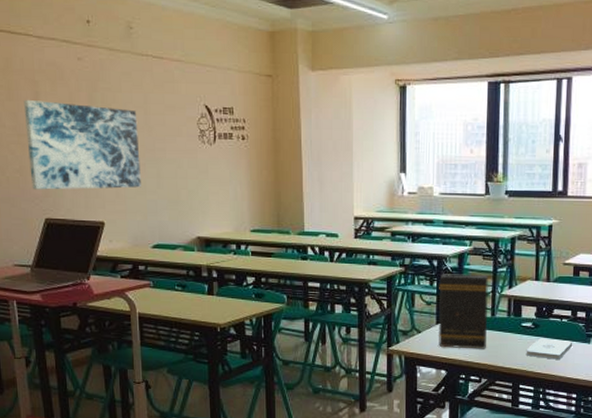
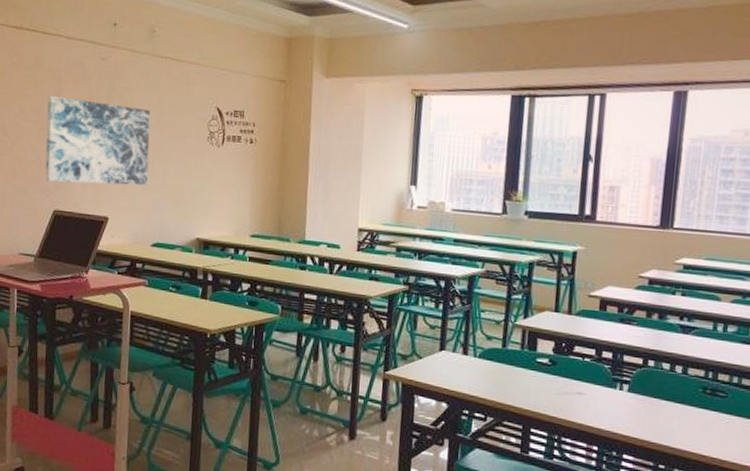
book: present [438,274,489,349] -> none [440,296,501,384]
notepad: present [526,338,573,359] -> none [540,377,596,404]

